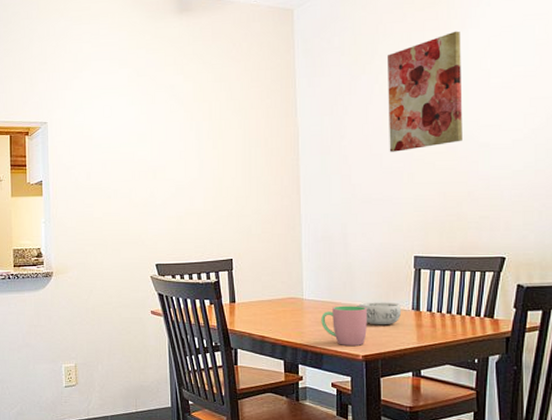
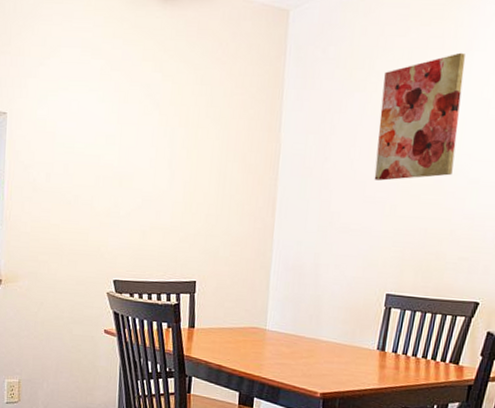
cup: present [321,305,367,346] -> none [282,339,331,383]
decorative bowl: present [357,301,402,325] -> none [320,337,367,364]

